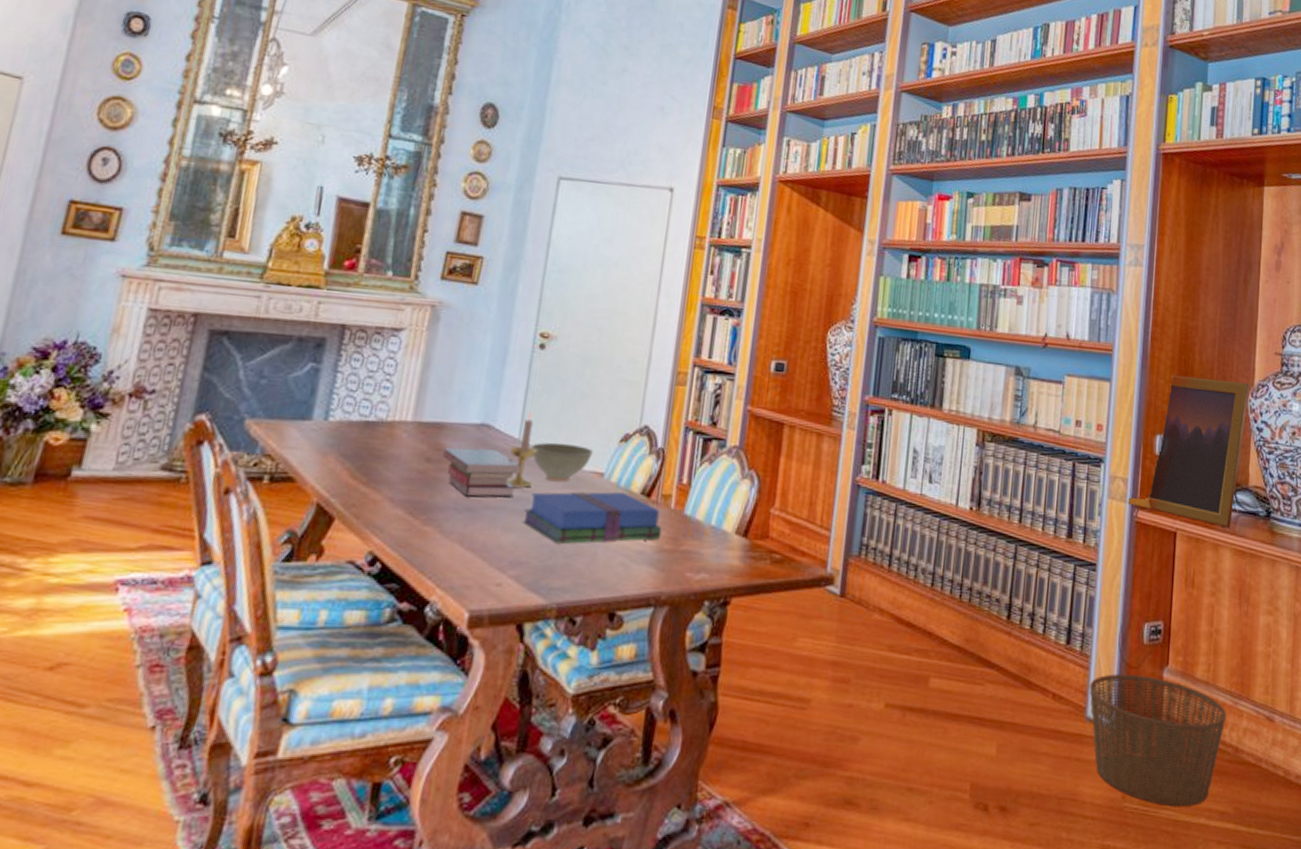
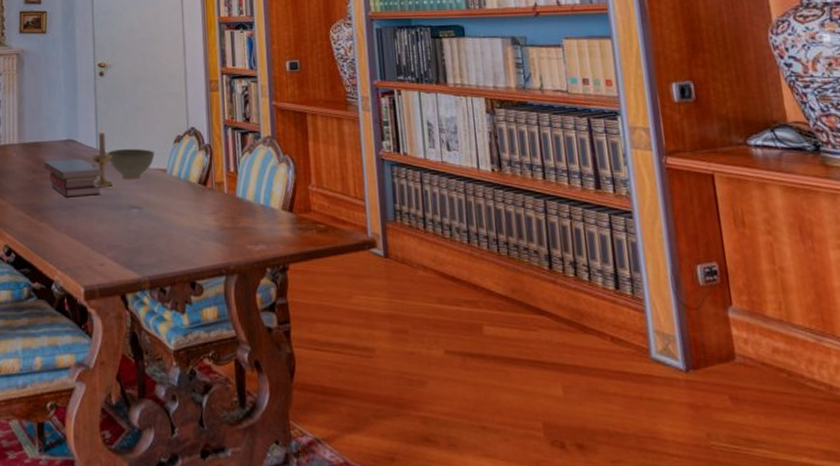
books: present [521,491,662,545] -> none [110,183,221,230]
basket: present [1089,674,1227,806] -> none [648,316,812,445]
picture frame: present [1127,374,1250,528] -> none [653,21,775,166]

